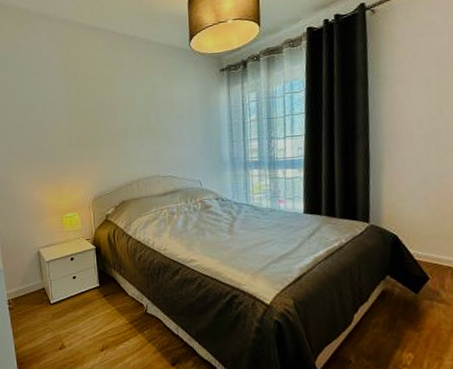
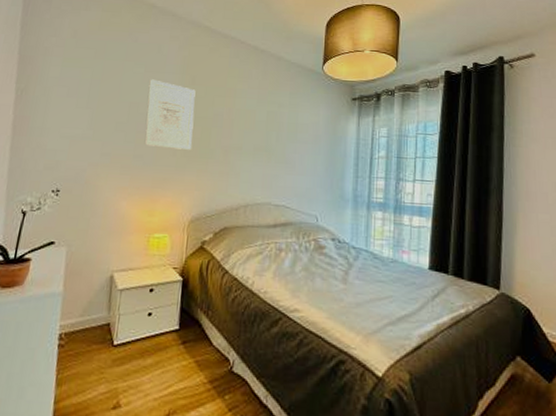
wall art: none [37,81,84,141] -> present [144,79,196,150]

